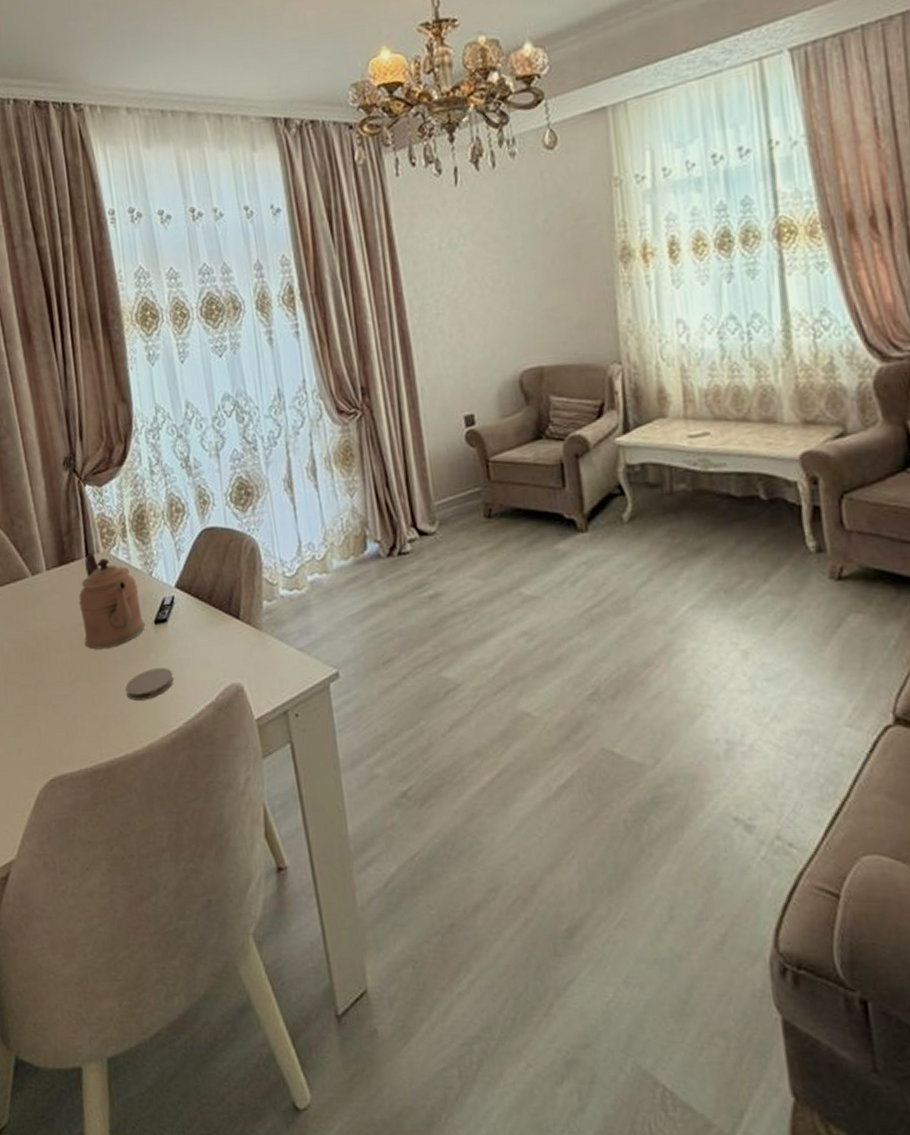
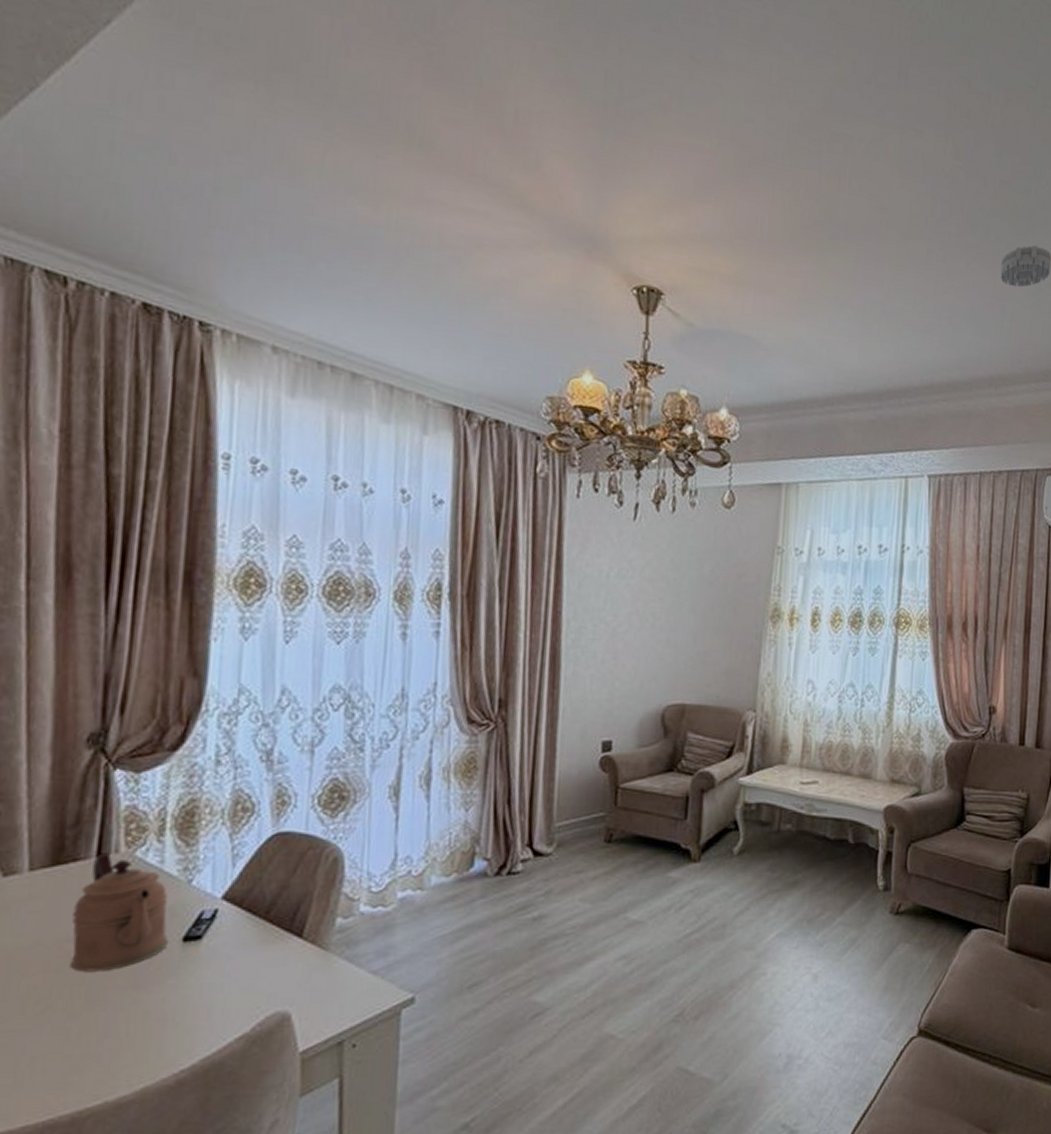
coaster: present [125,668,174,700] -> none [121,994,197,1035]

